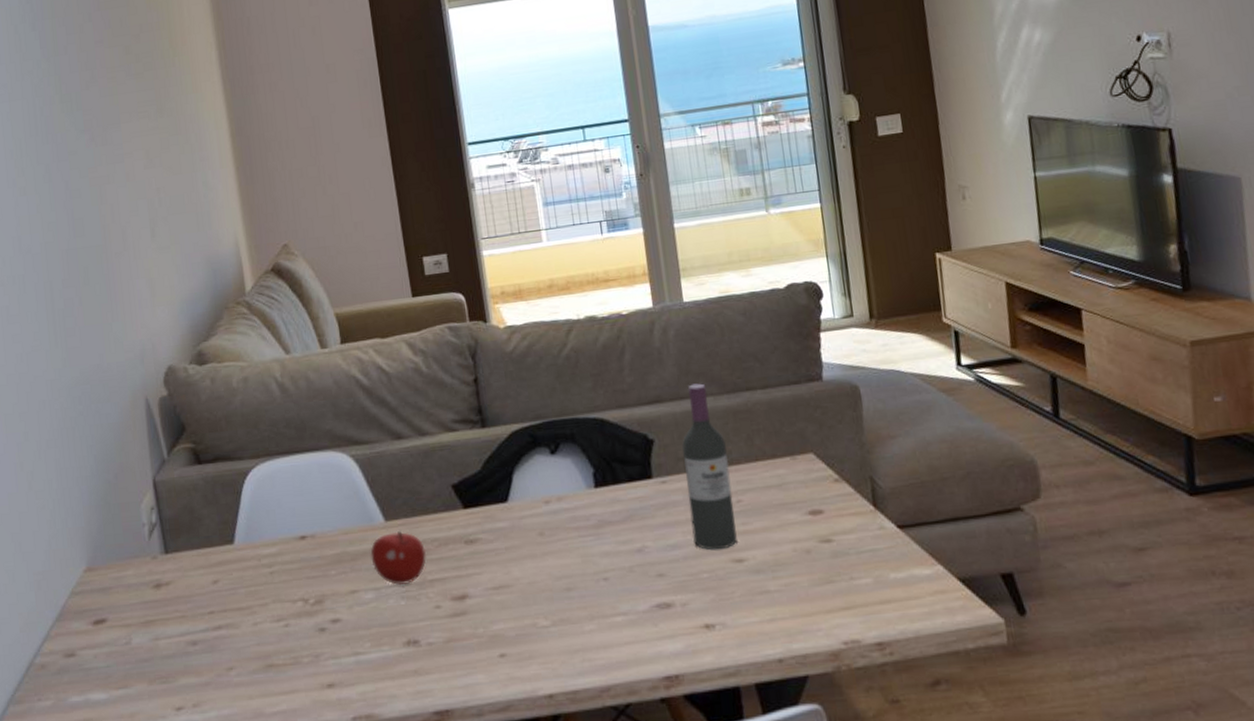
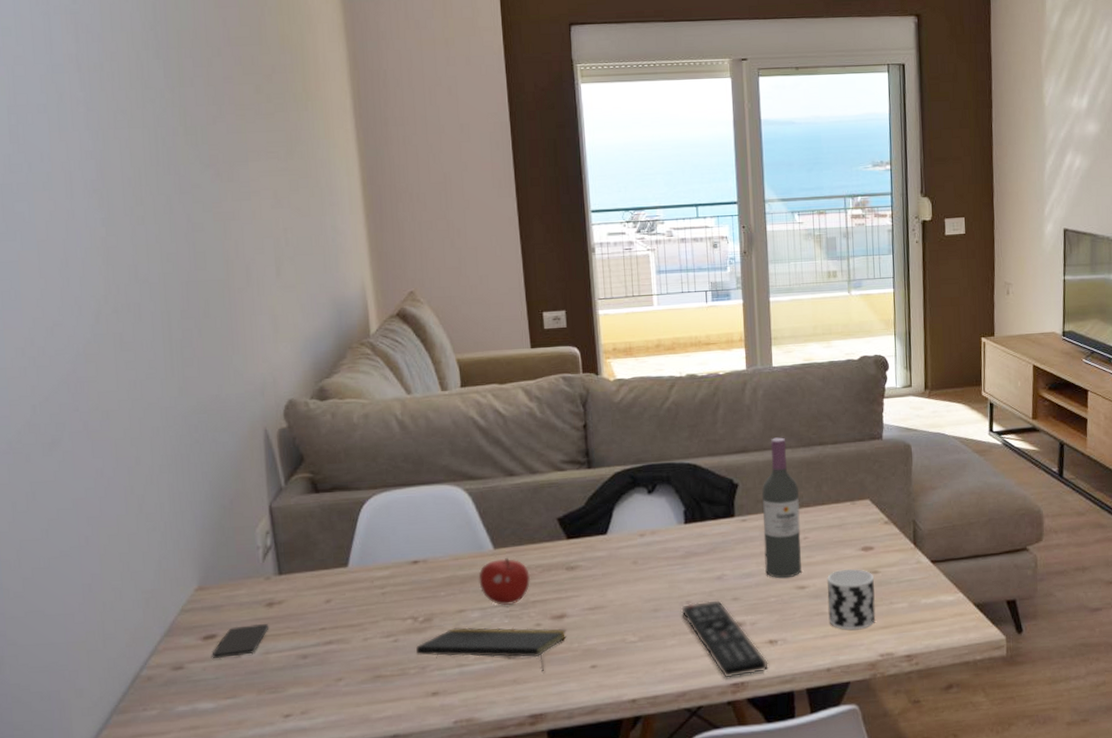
smartphone: none [102,607,158,645] -> present [212,624,269,658]
notepad: none [308,610,470,662] -> present [416,627,567,672]
remote control: none [598,575,707,670] -> present [681,599,769,678]
cup: none [769,536,834,612] -> present [827,568,876,630]

